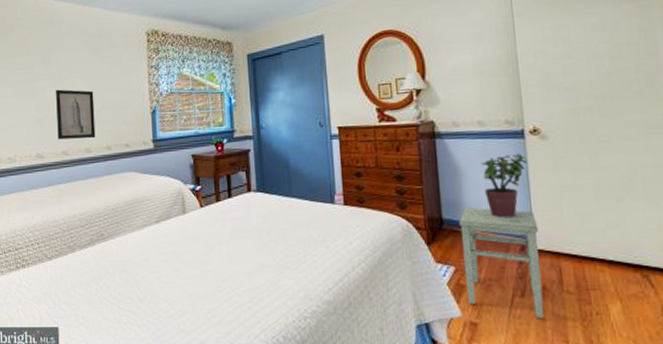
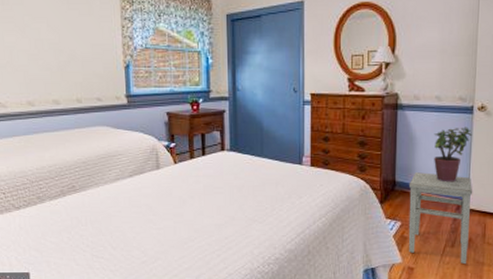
wall art: present [56,89,96,140] -> none [18,35,64,90]

